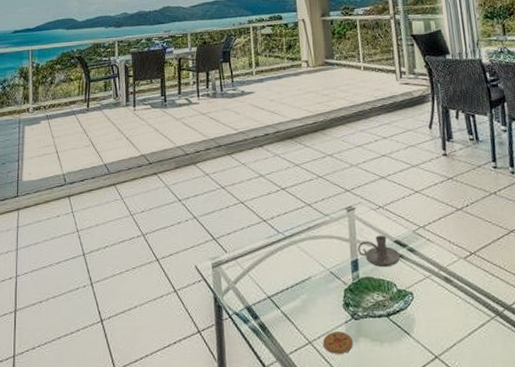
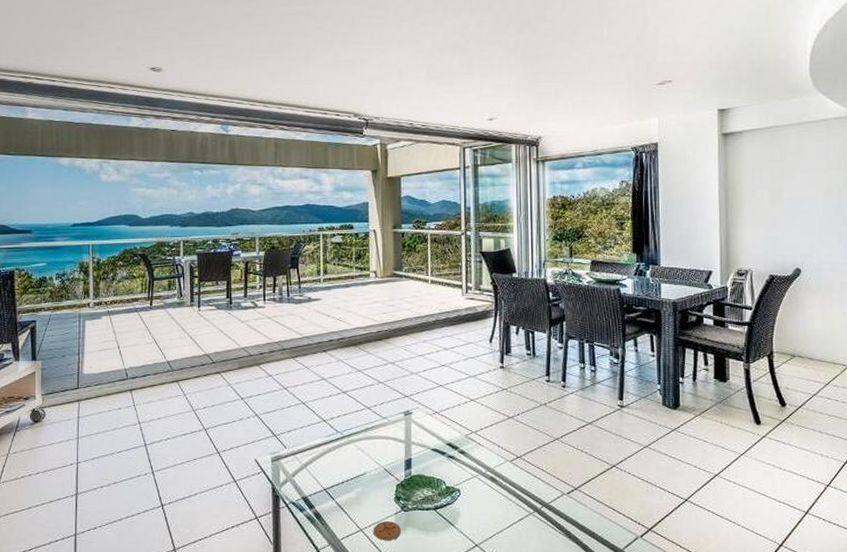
candle holder: present [358,235,401,268] -> none [412,438,452,467]

